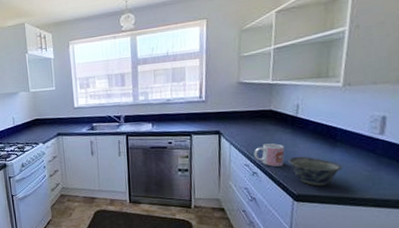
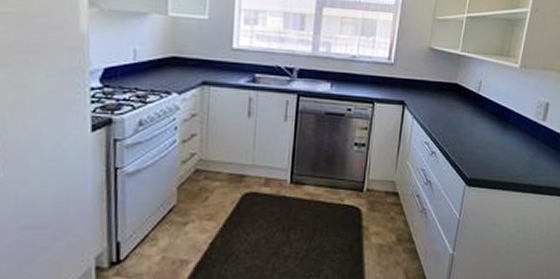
mug: present [254,143,285,167] -> none [435,121,464,146]
bowl: present [288,156,342,187] -> none [466,137,510,170]

